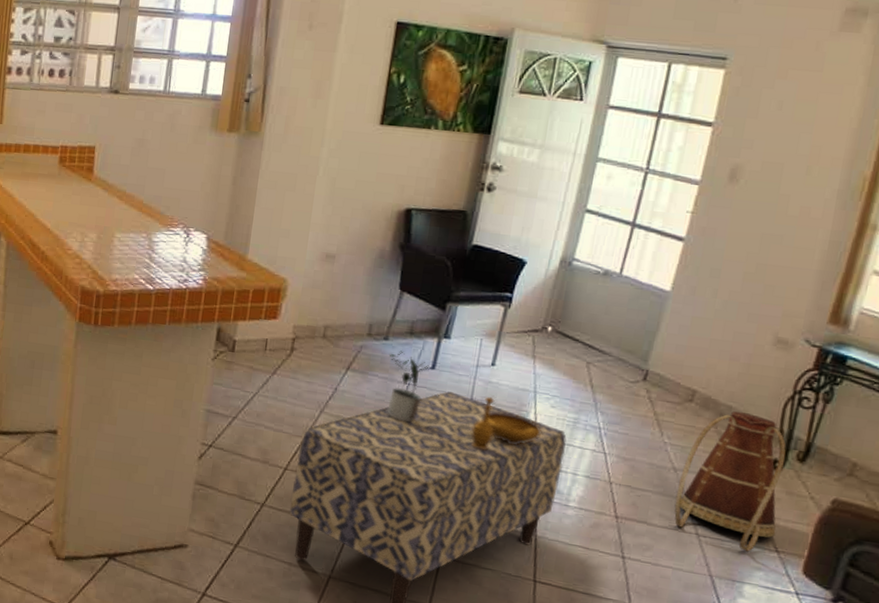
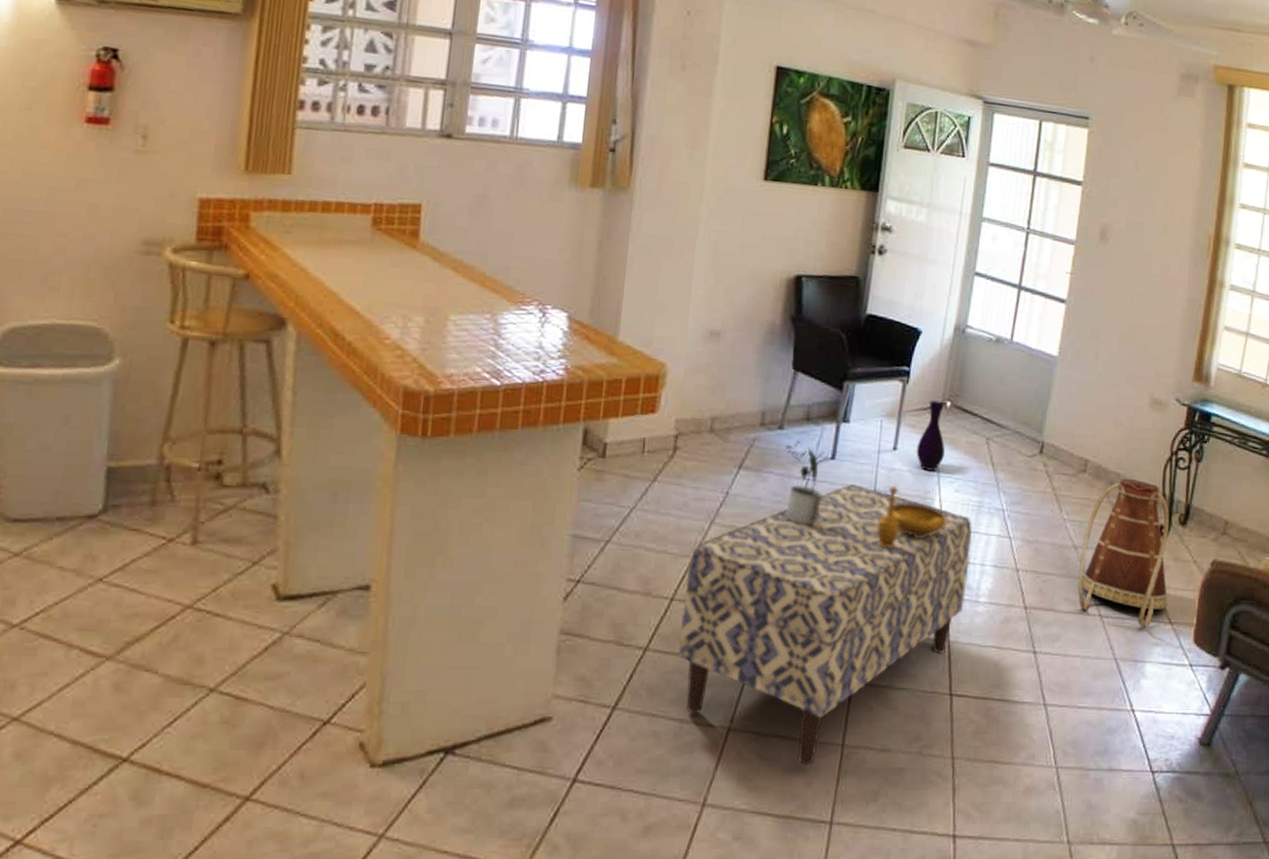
vase: none [514,324,545,388] -> present [916,400,946,471]

